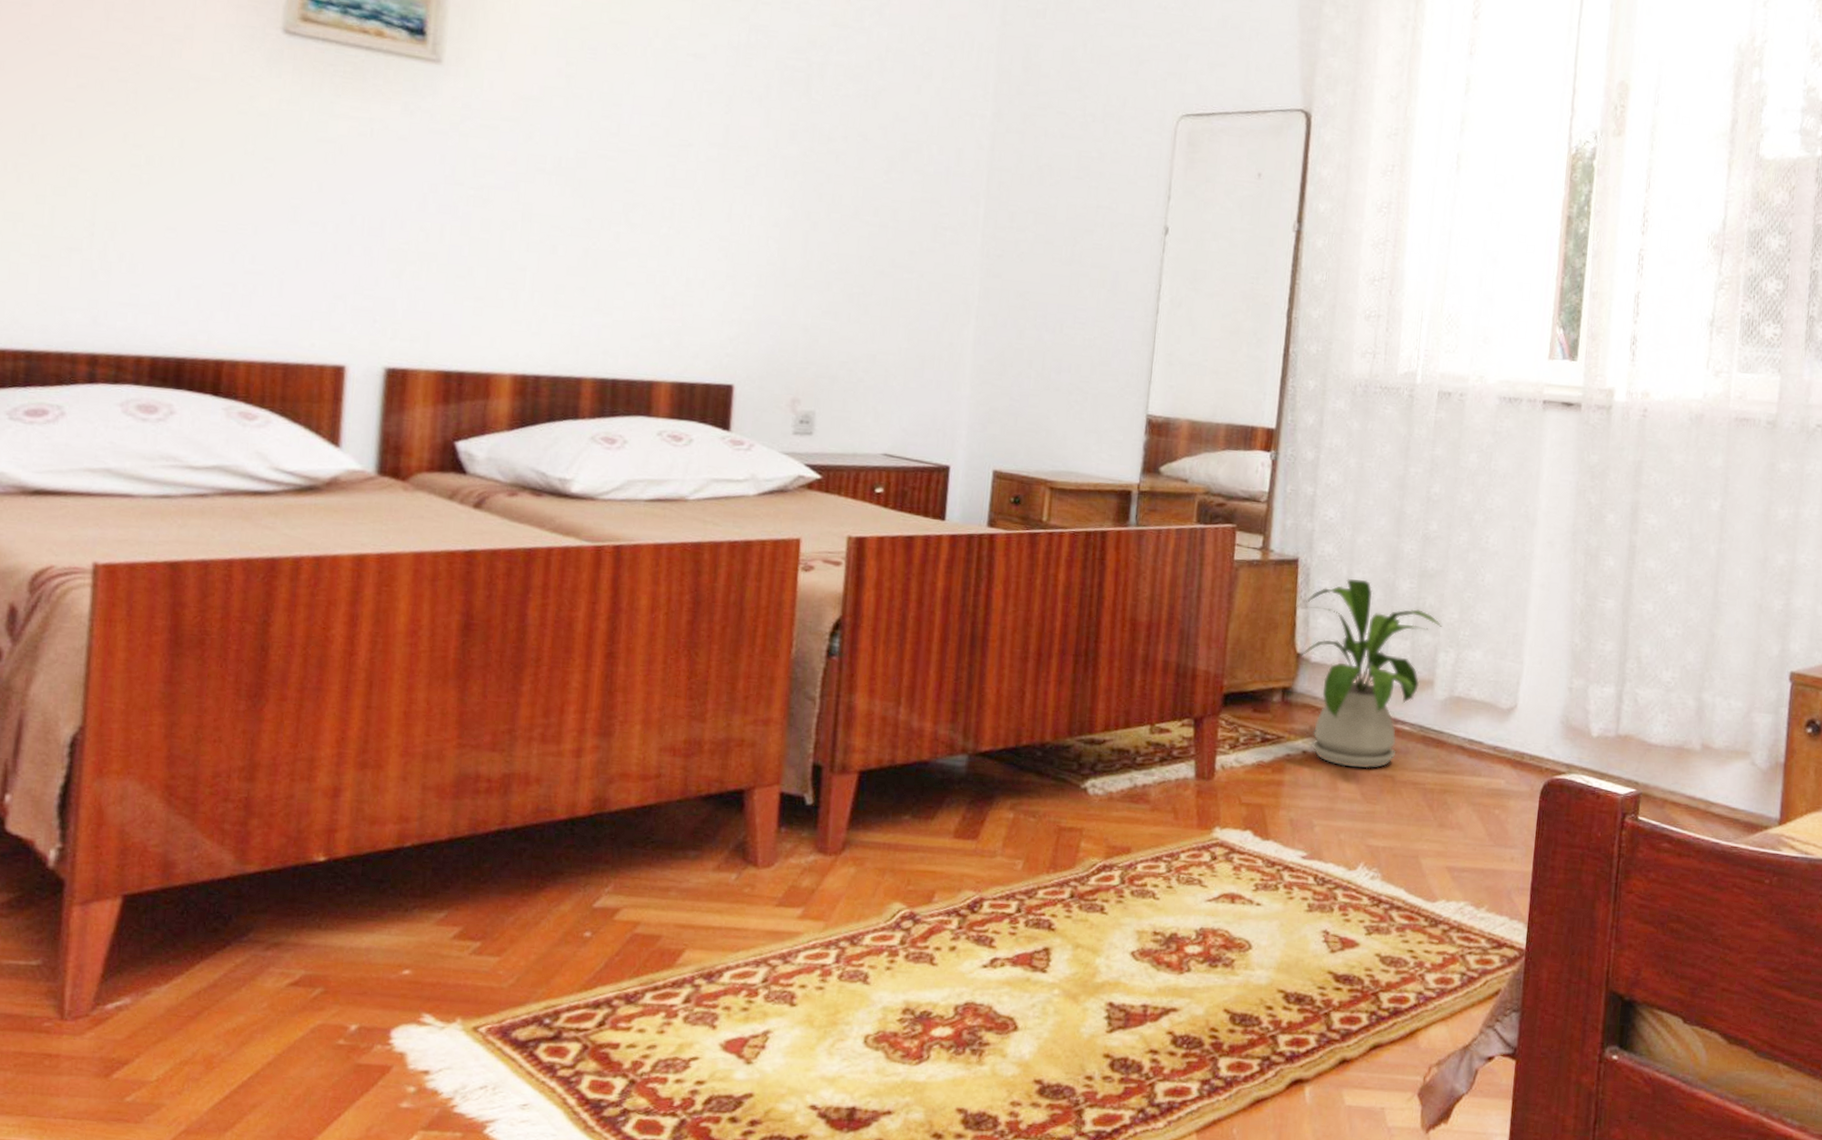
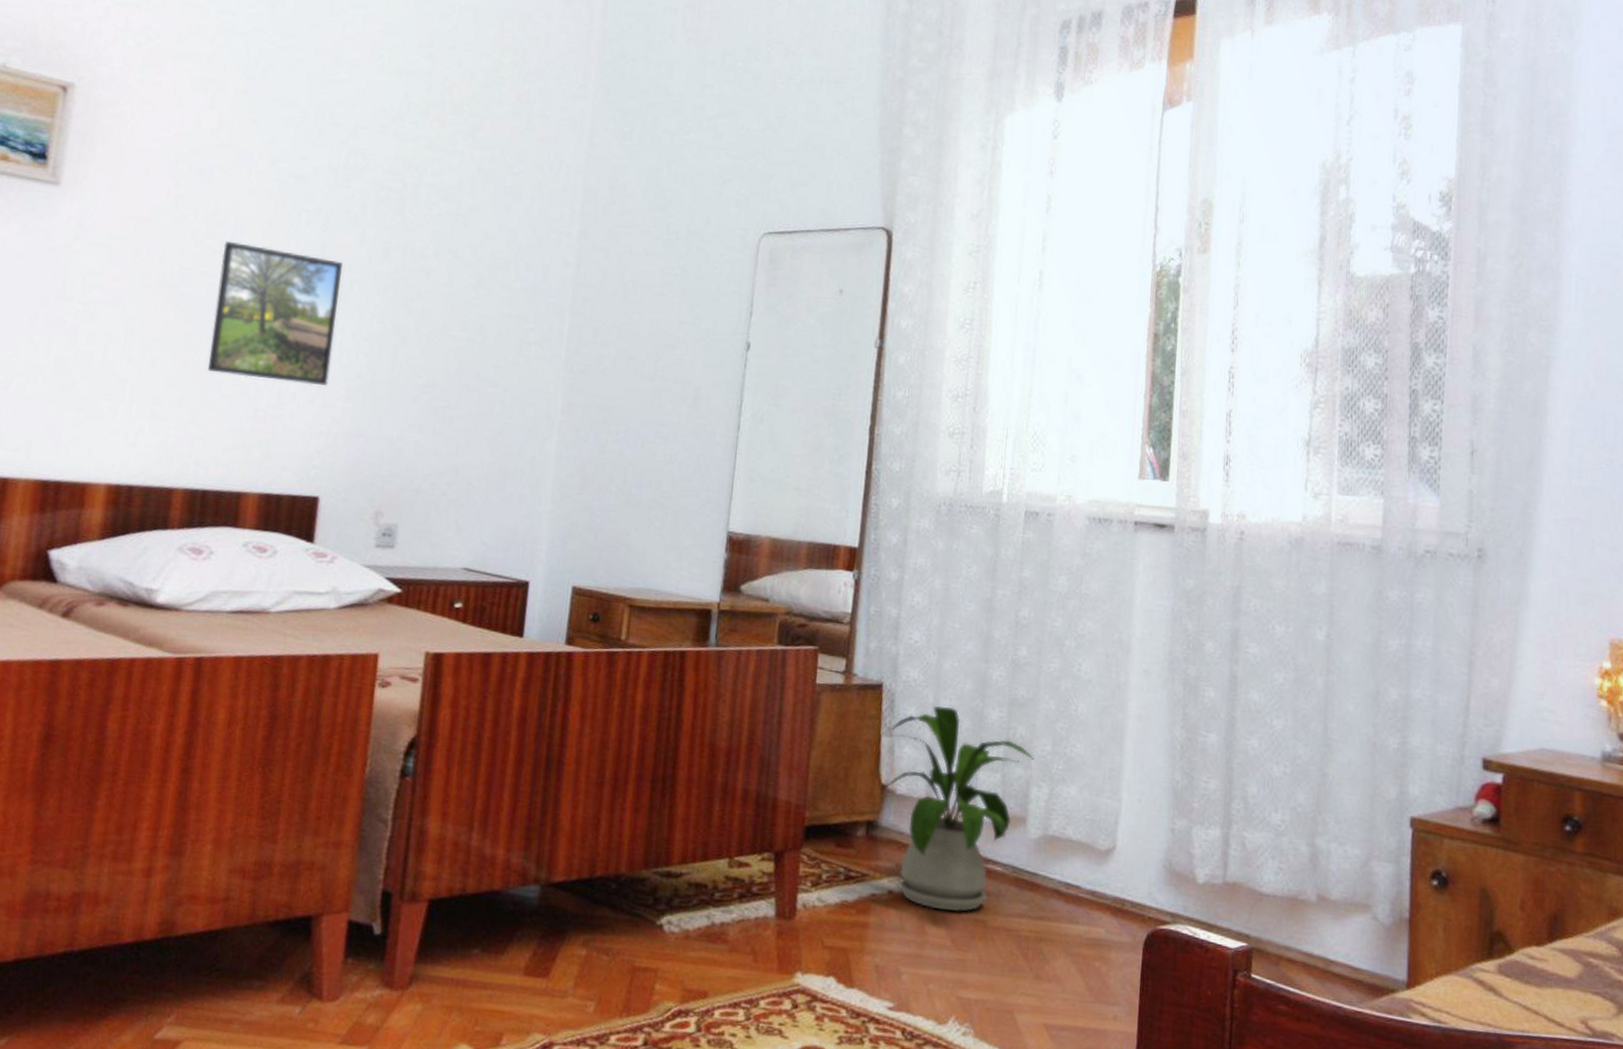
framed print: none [611,122,748,274] -> present [207,240,343,387]

